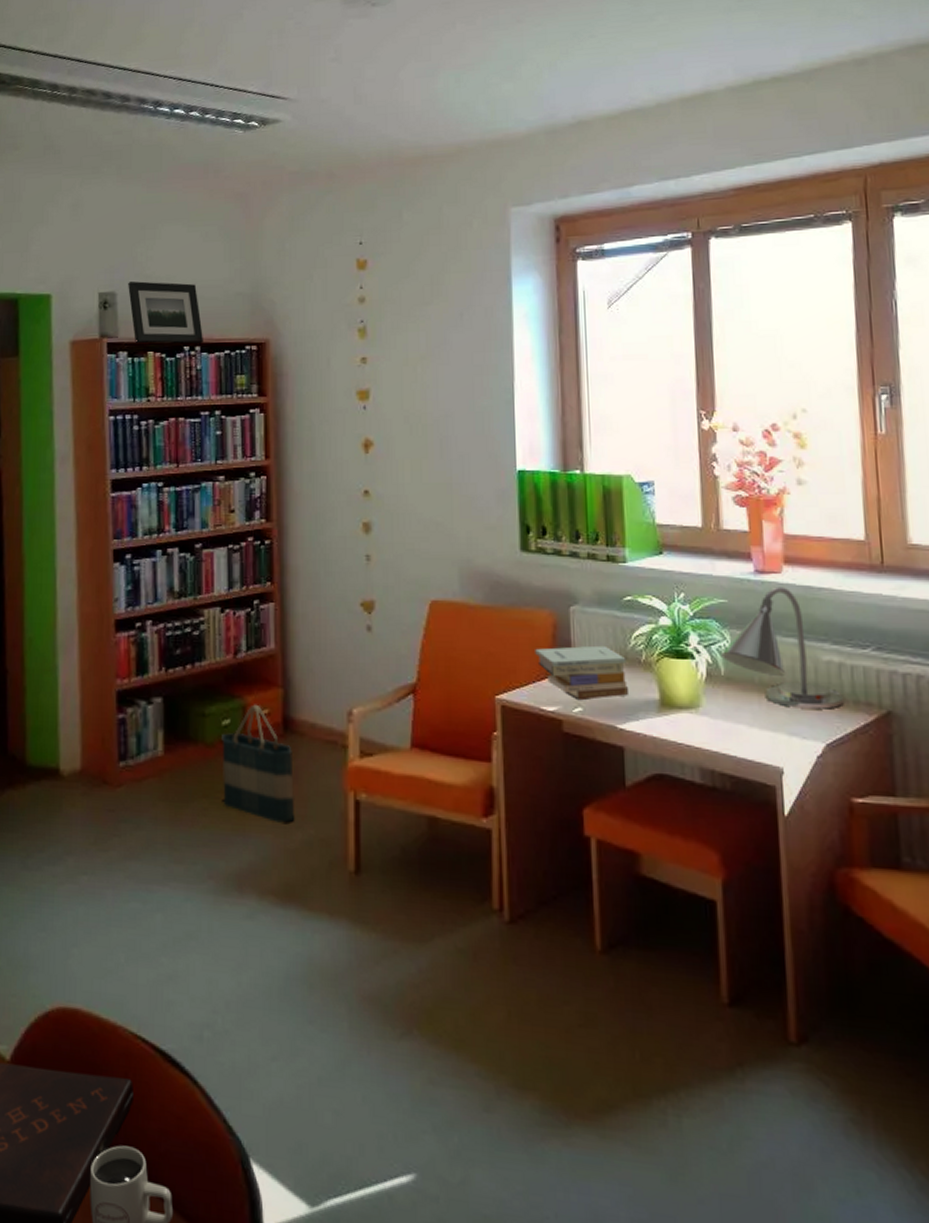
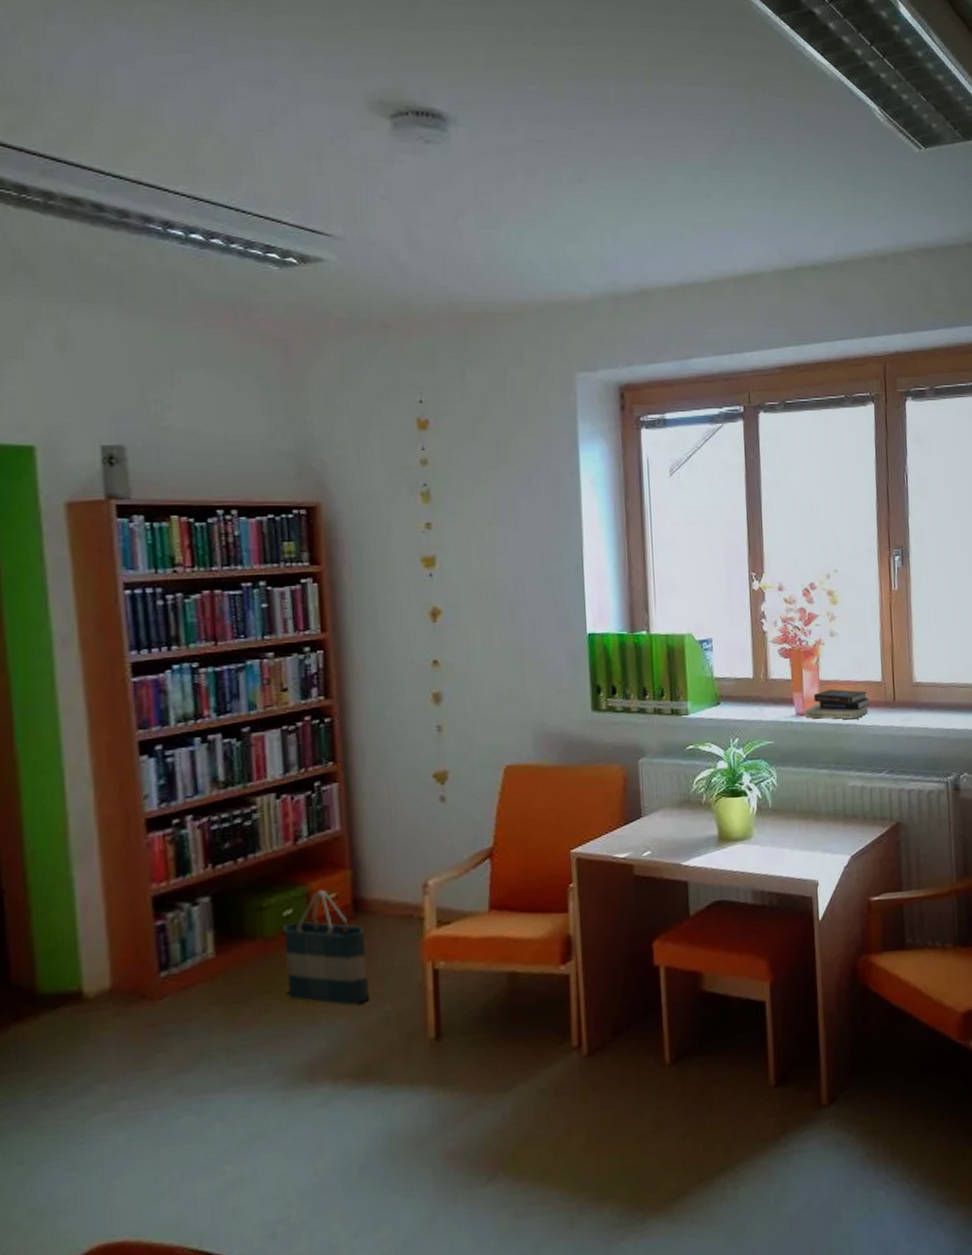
picture frame: present [128,281,204,345] -> none [140,434,242,508]
books: present [535,645,630,700] -> none [607,792,692,844]
table lamp: present [720,586,844,709] -> none [768,726,864,829]
books: none [765,545,850,583] -> present [805,688,870,720]

